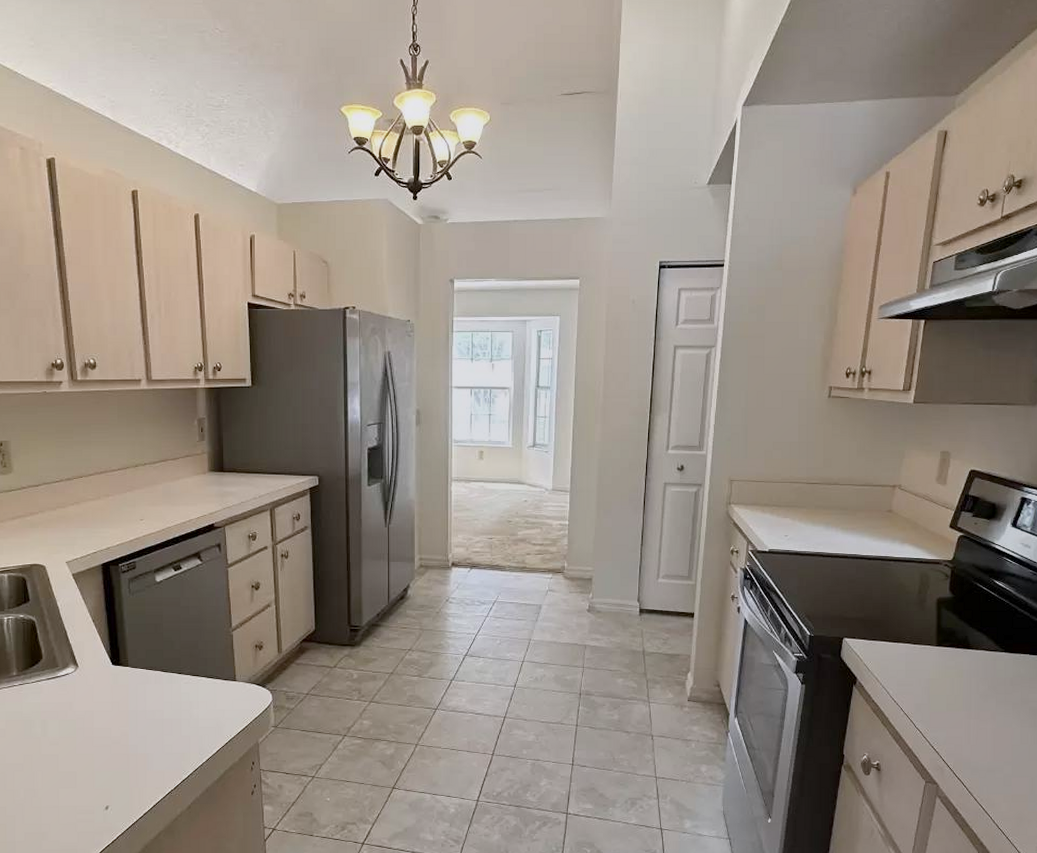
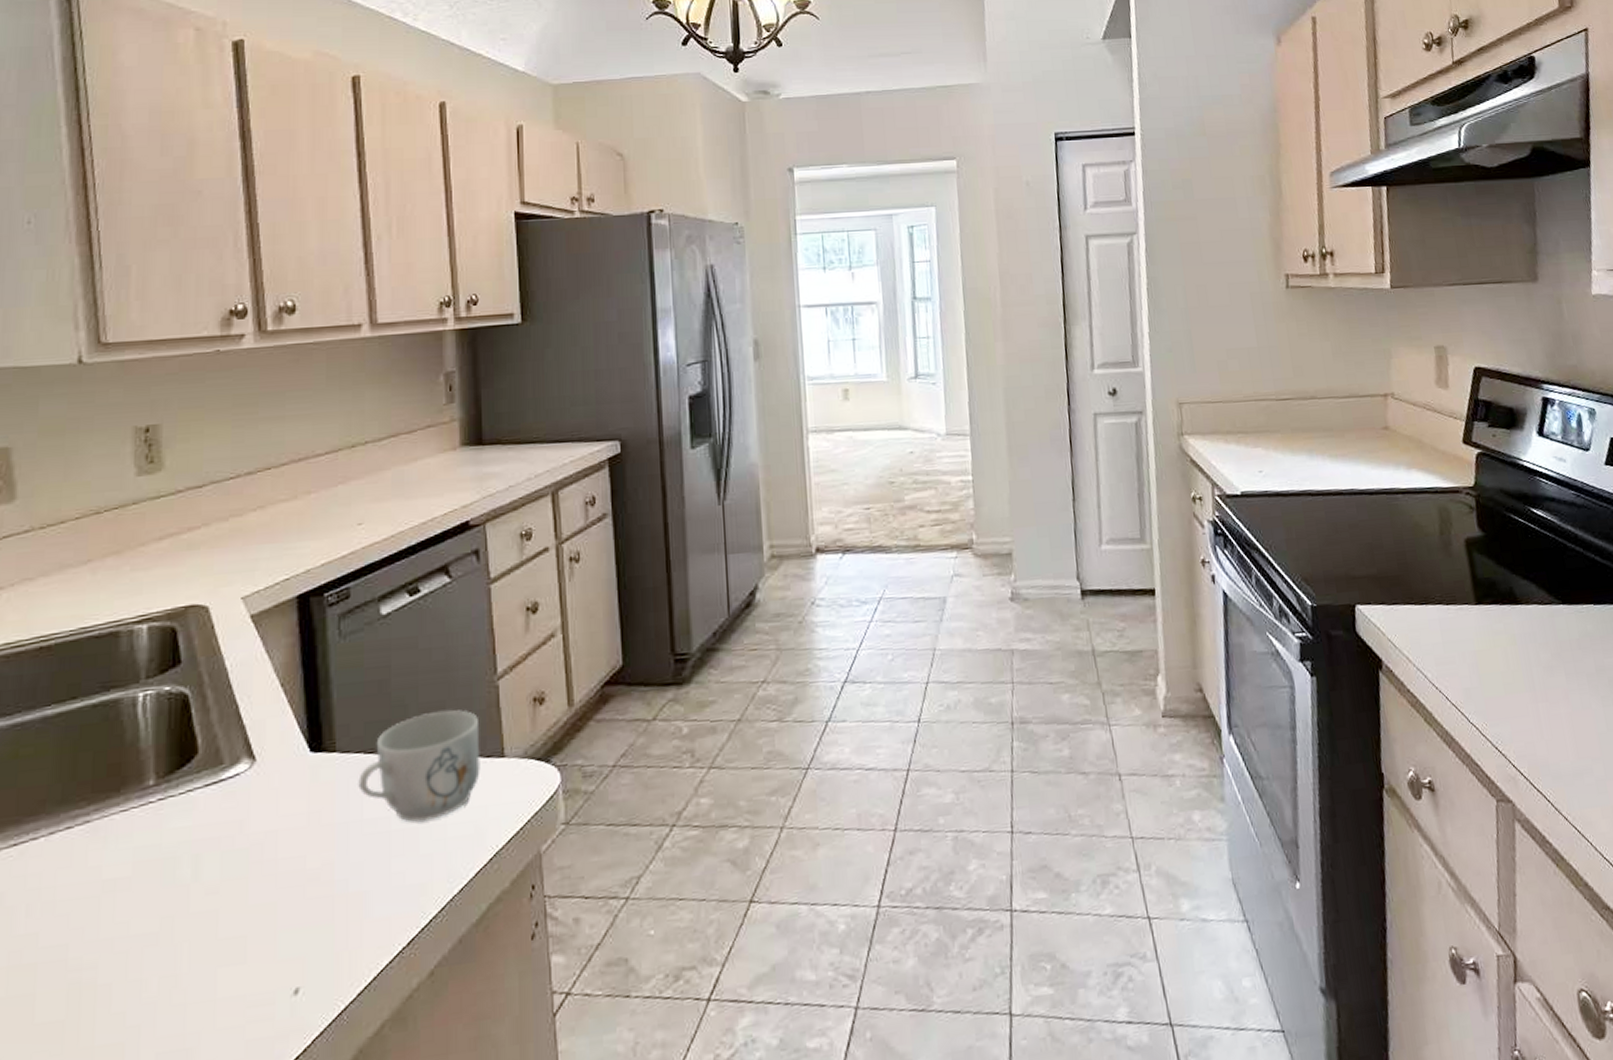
mug: none [143,647,220,716] -> present [358,709,480,823]

